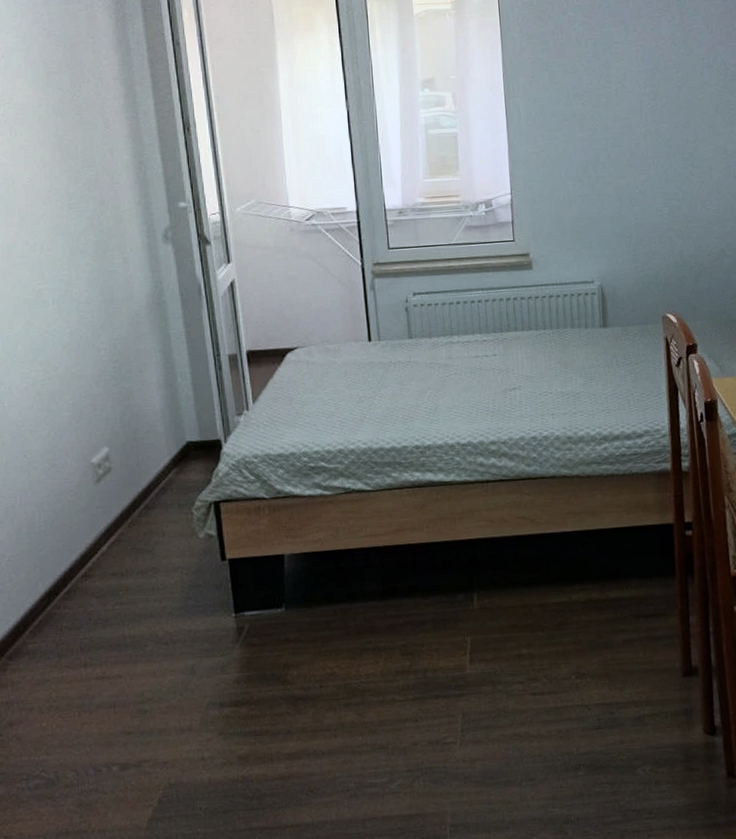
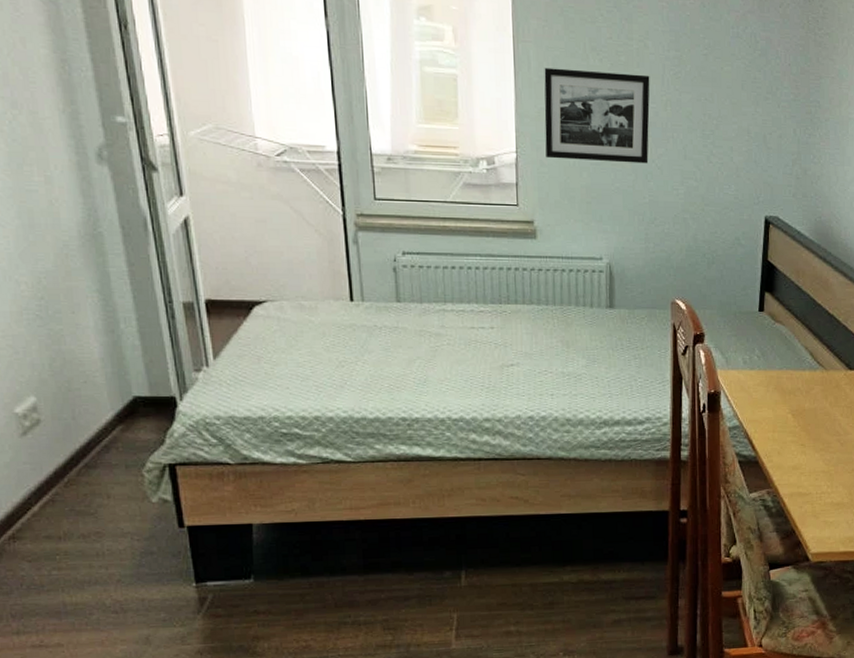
picture frame: none [533,111,632,196] -> present [544,67,650,164]

